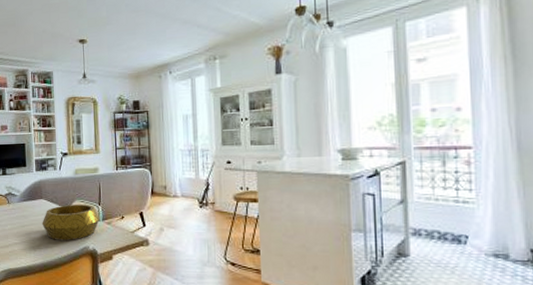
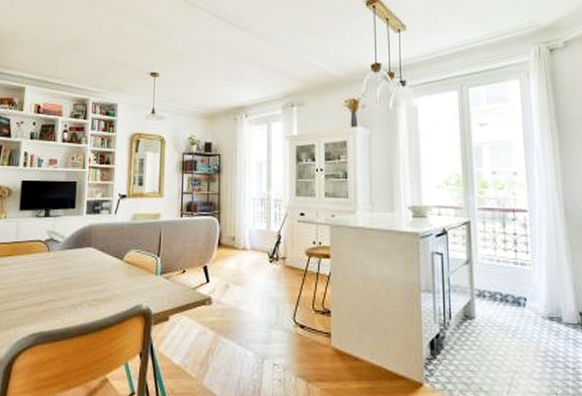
decorative bowl: present [42,205,100,240] -> none [87,255,157,297]

